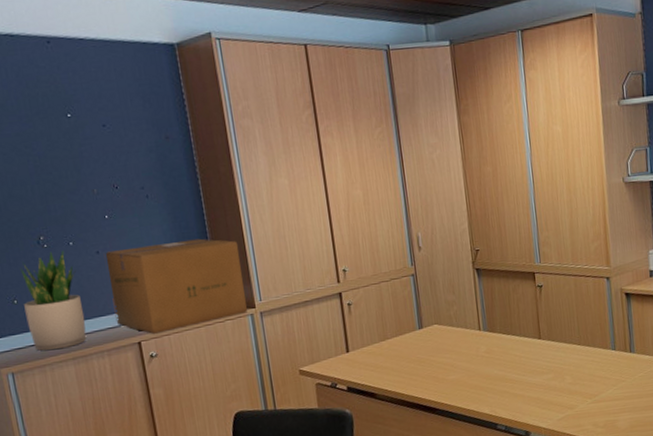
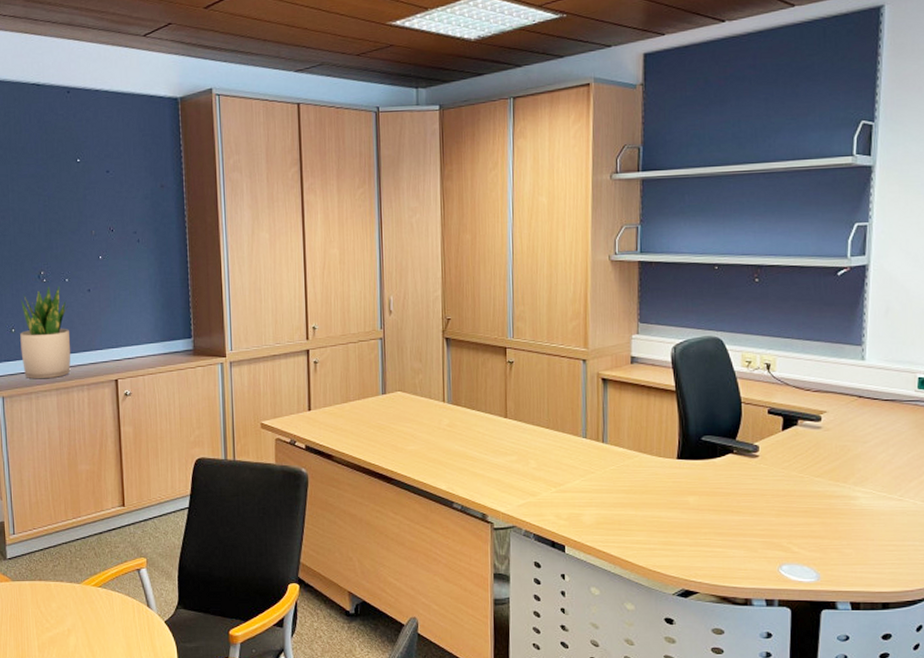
box: present [104,238,247,335] -> none [94,285,218,374]

